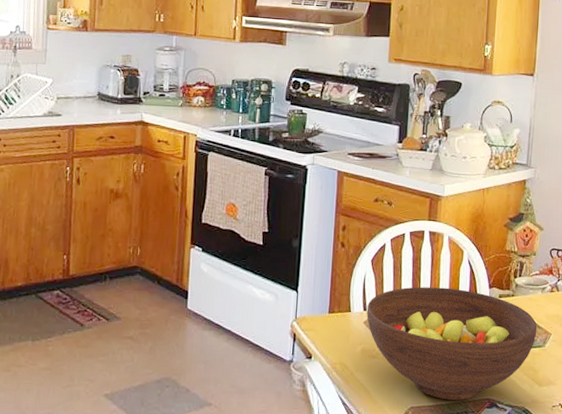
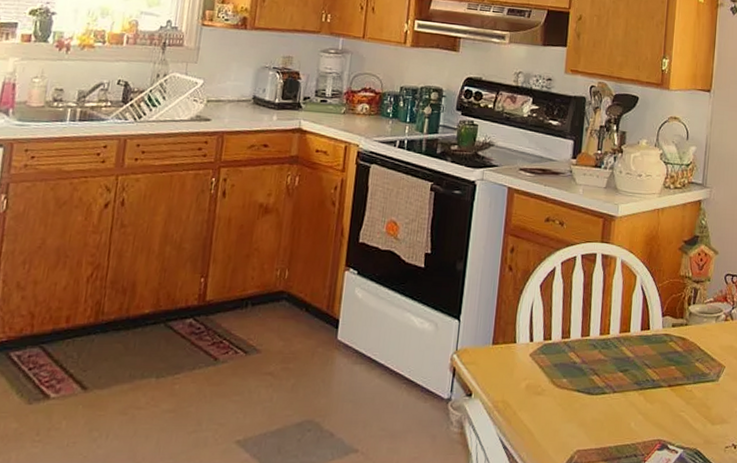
fruit bowl: present [366,286,537,400] -> none [533,315,711,442]

